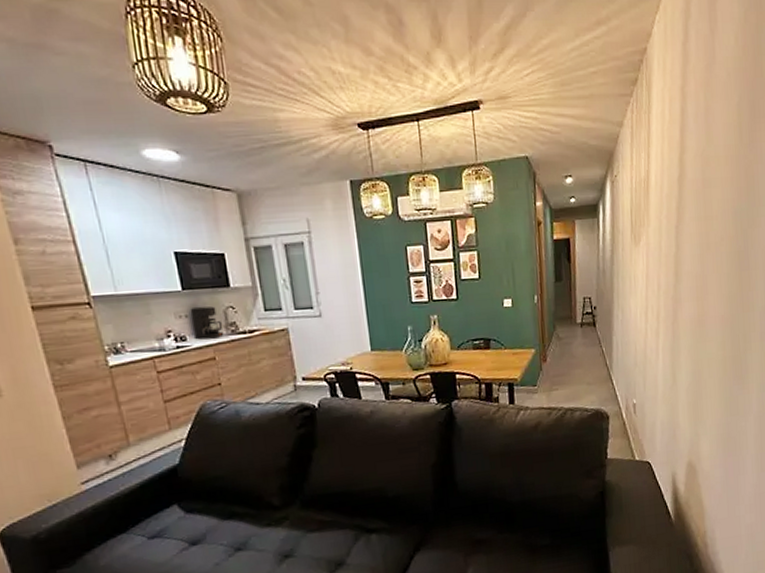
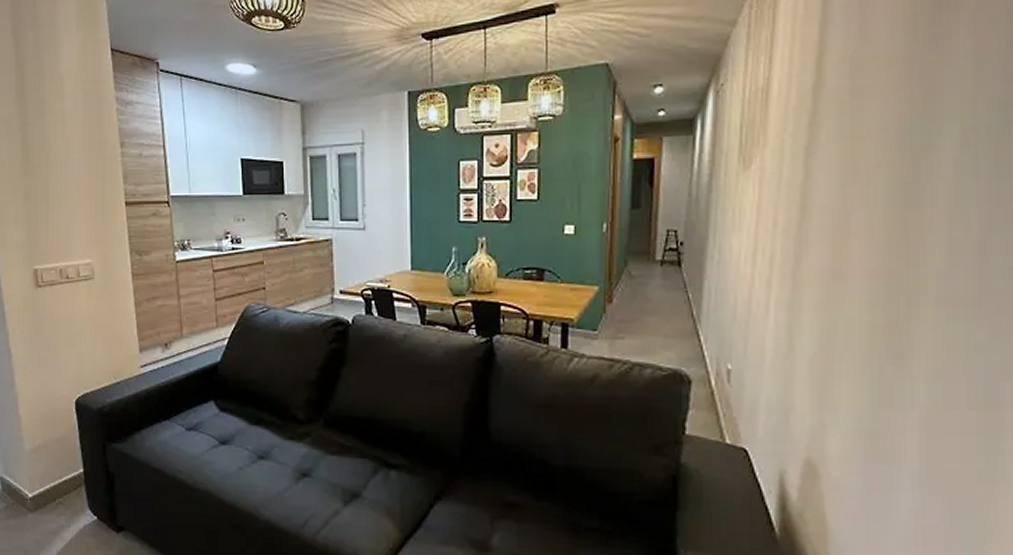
coffee maker: present [190,306,224,340] -> none [247,212,274,243]

